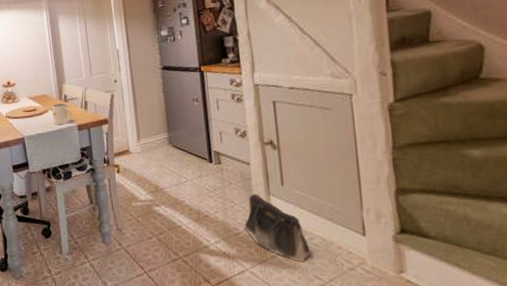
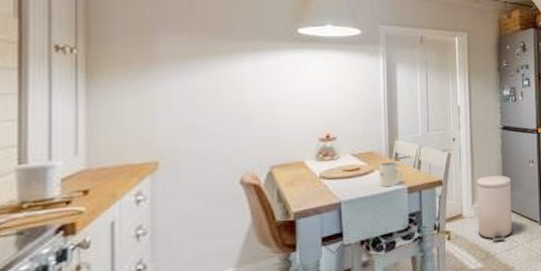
pedal bin: none [140,113,181,176] -> present [477,175,513,241]

